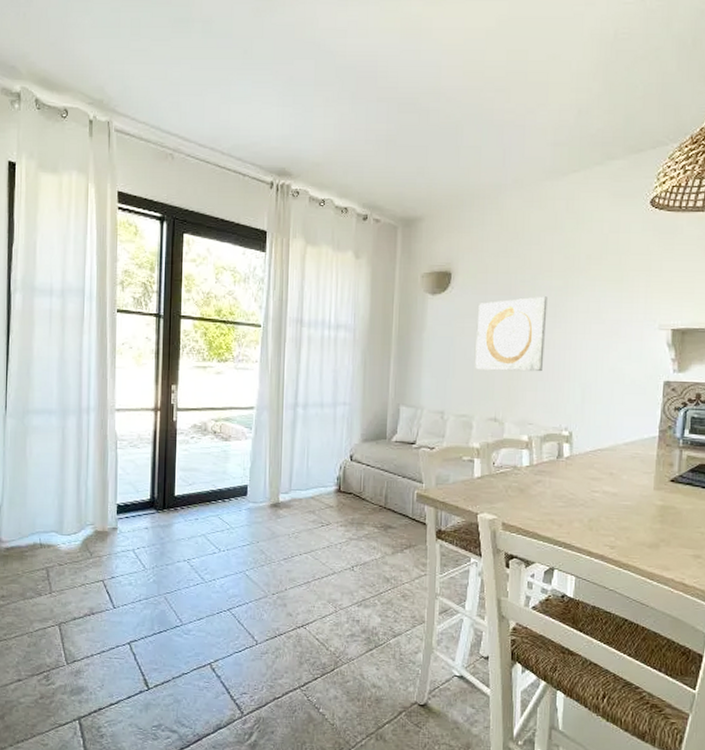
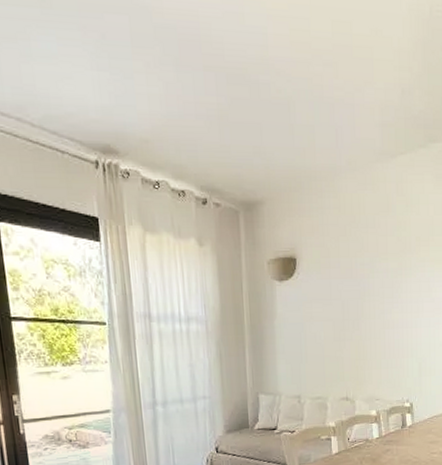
wall art: present [475,296,548,372] -> none [324,278,386,354]

